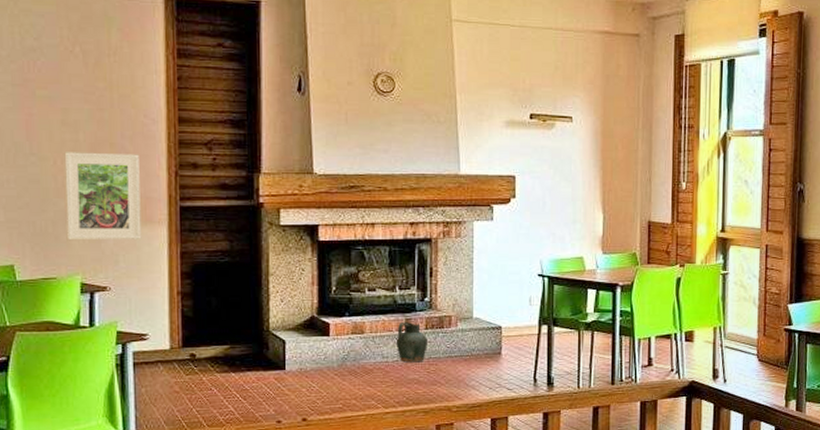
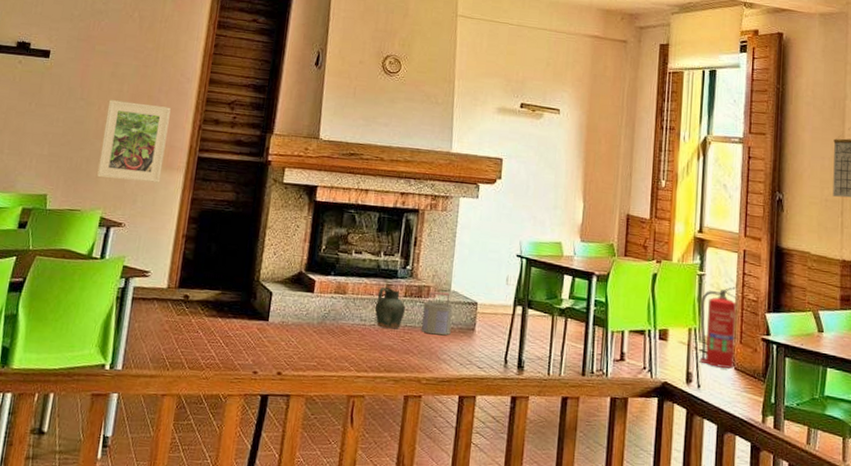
bucket: none [446,320,477,363] -> present [420,291,453,336]
fire extinguisher: none [725,282,762,361] -> present [699,287,739,369]

